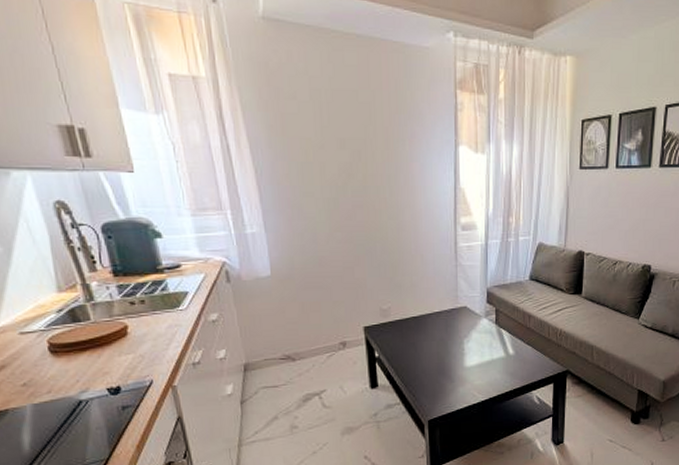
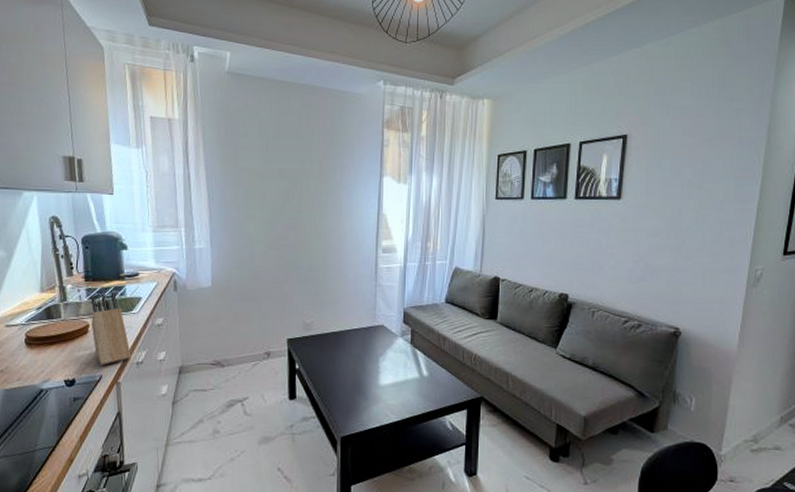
knife block: none [125,287,186,369] -> present [91,291,132,366]

